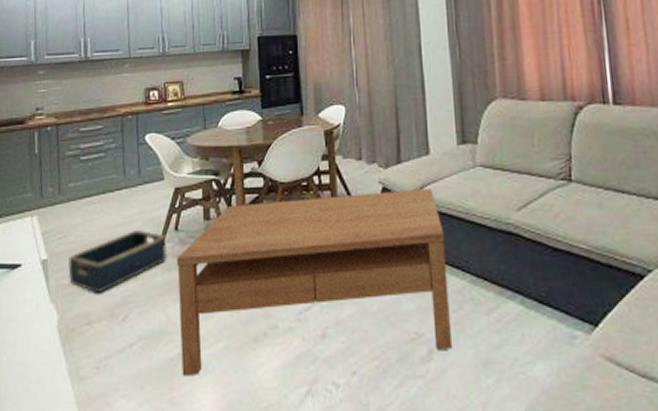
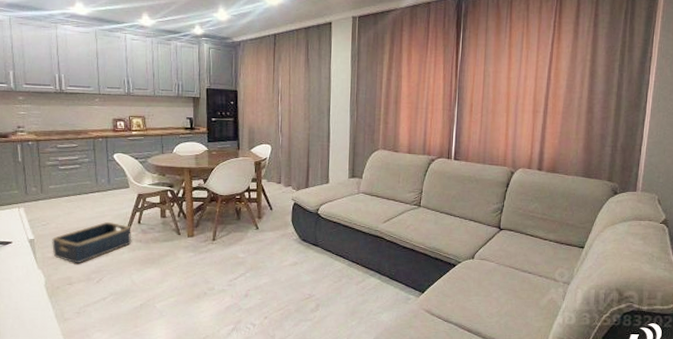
coffee table: present [176,189,453,377] -> none [139,205,334,319]

